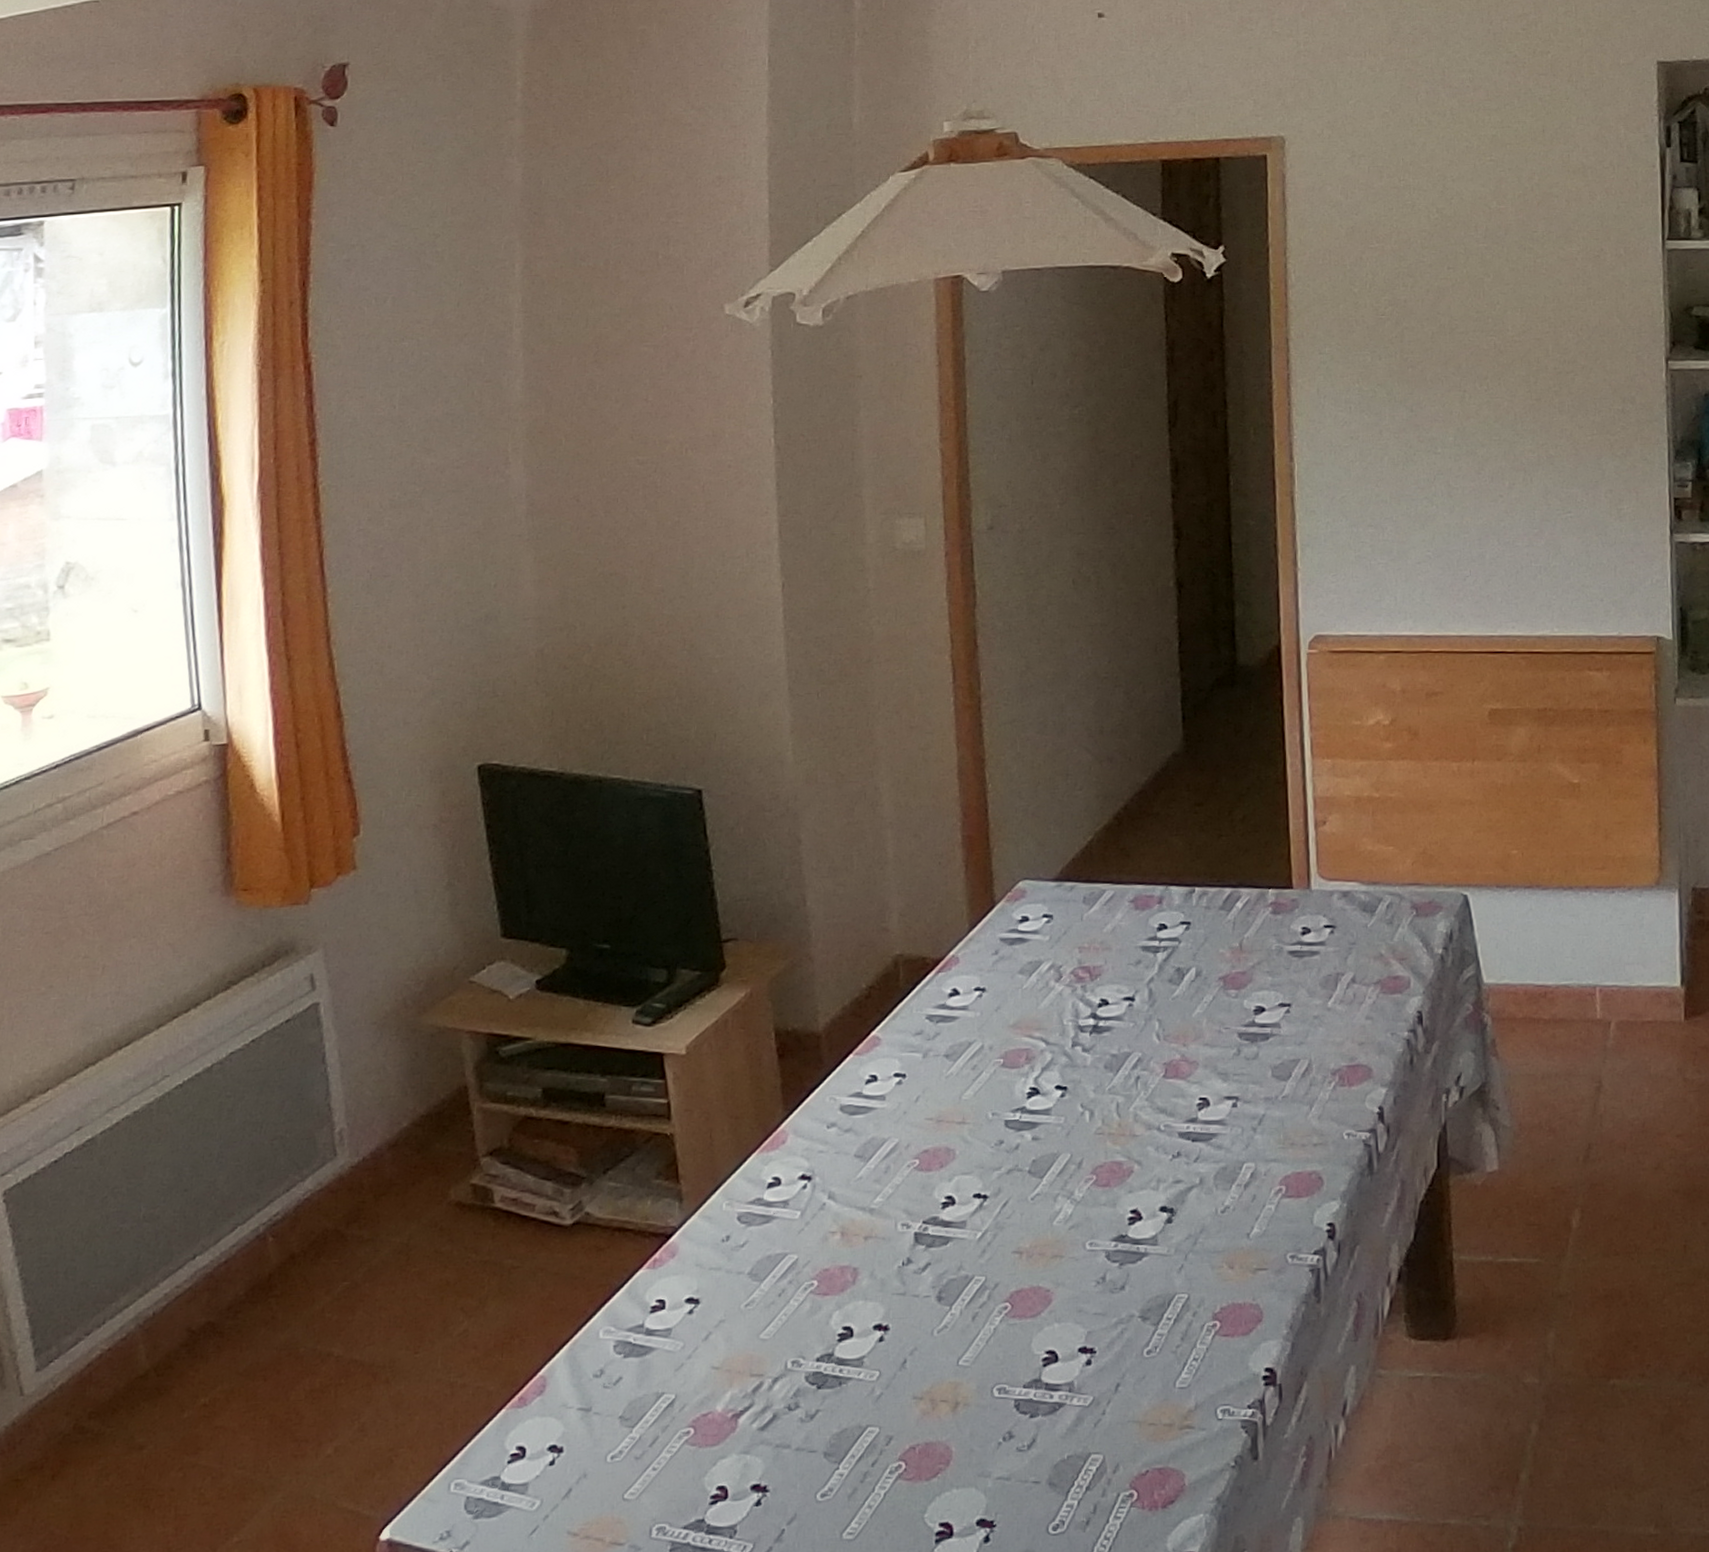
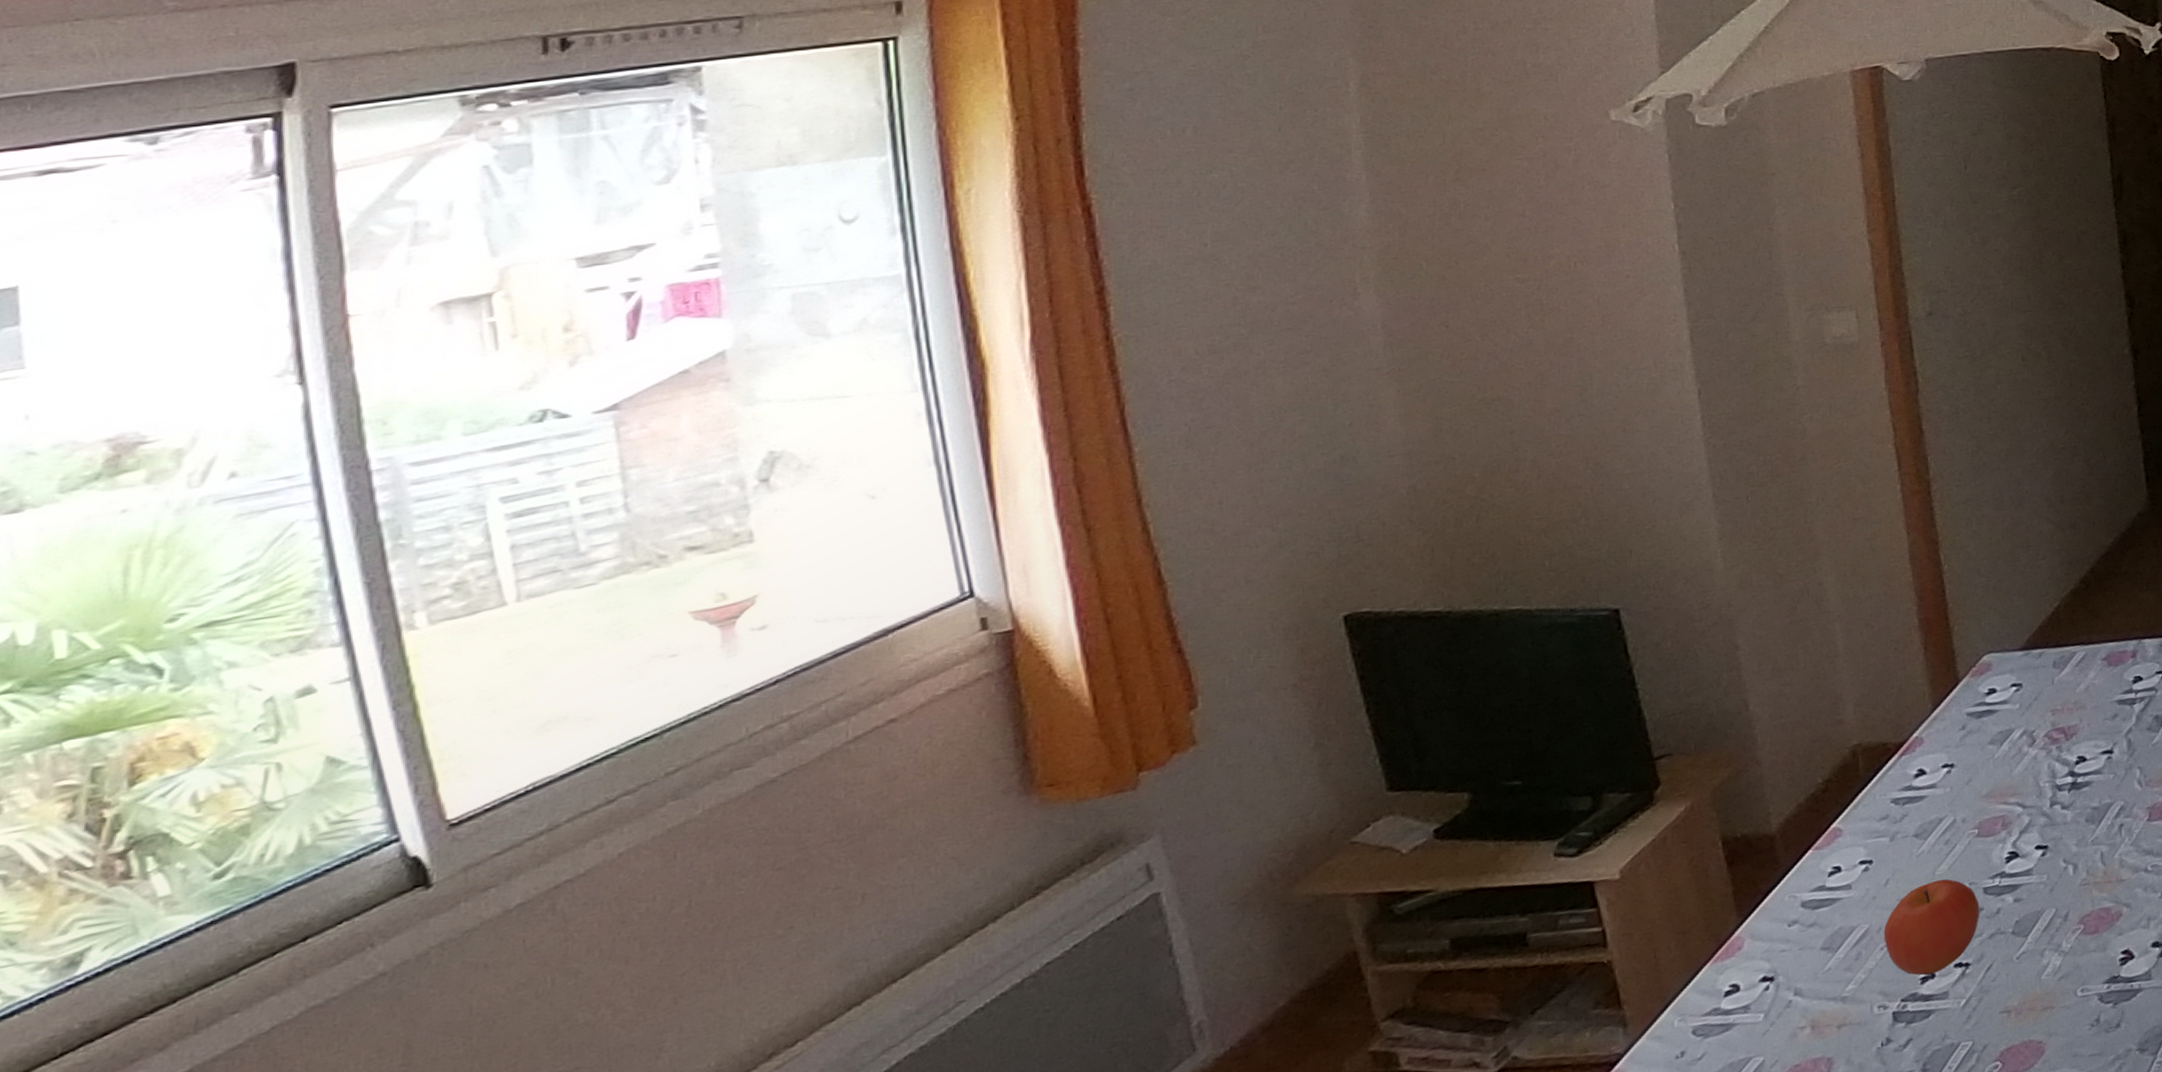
fruit: none [911,1104,1001,1200] -> present [1883,879,1980,976]

